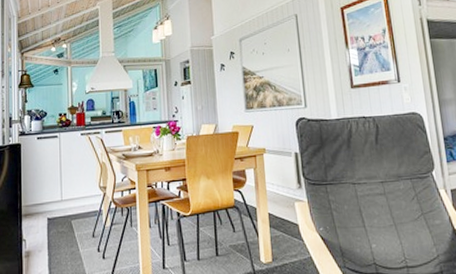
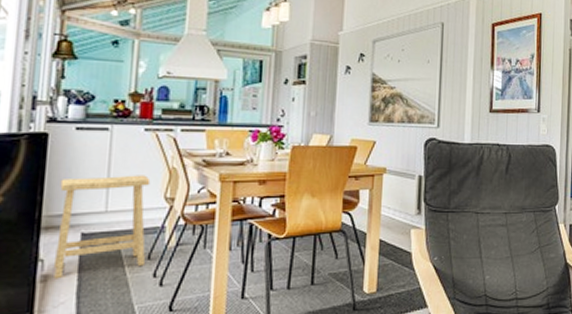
stool: none [31,170,91,255] -> present [53,175,151,279]

